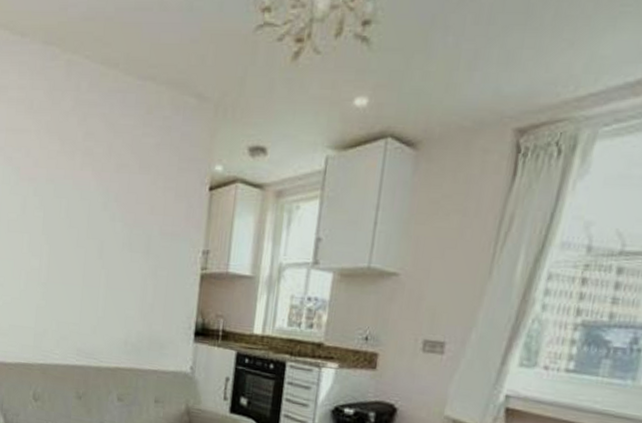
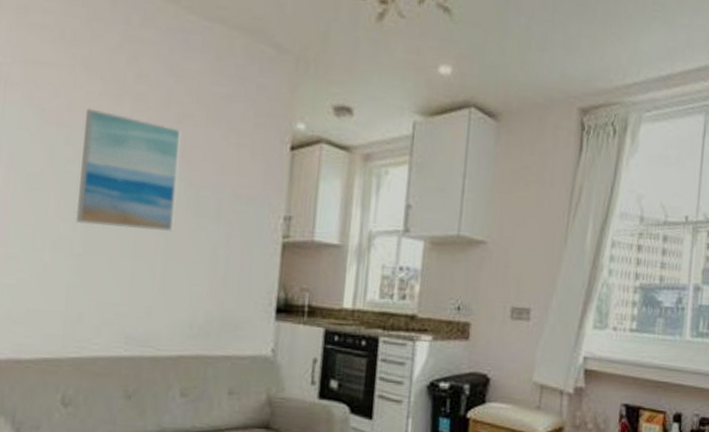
wall art: none [41,164,119,264] -> present [75,108,181,231]

